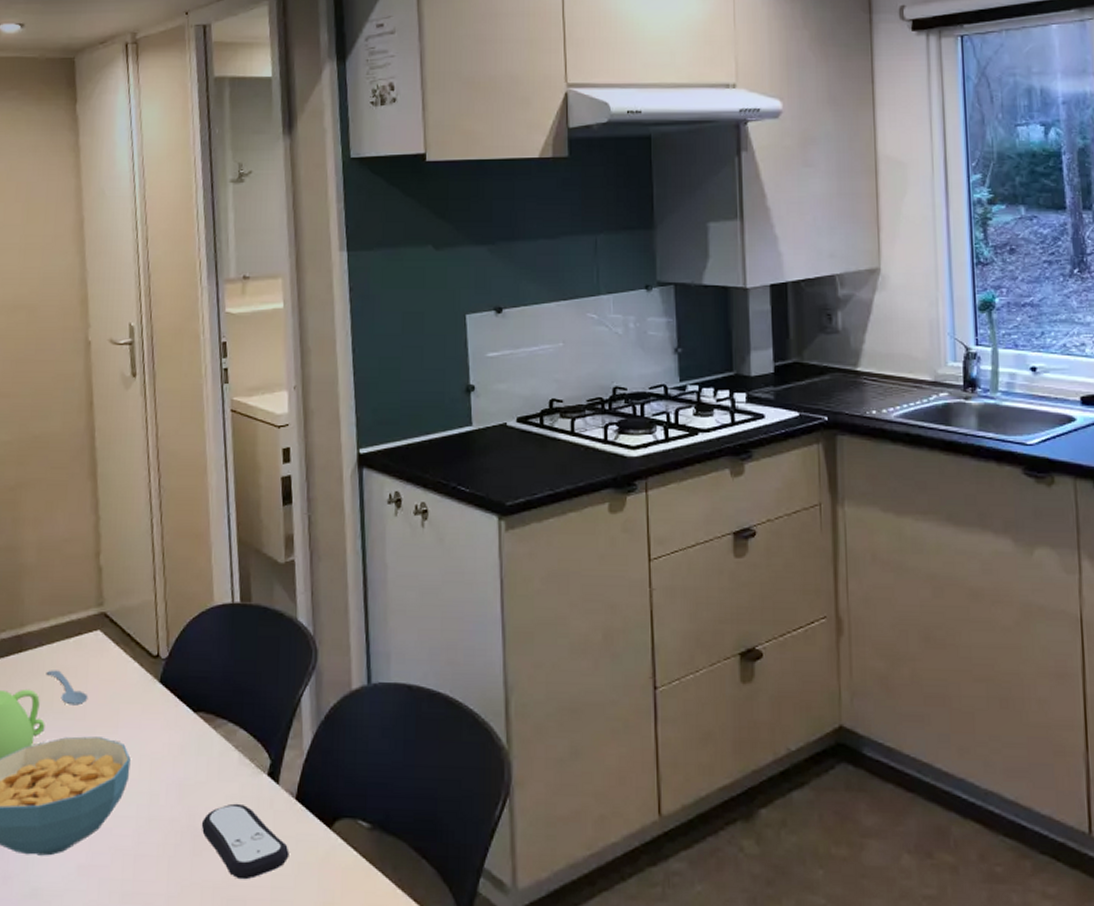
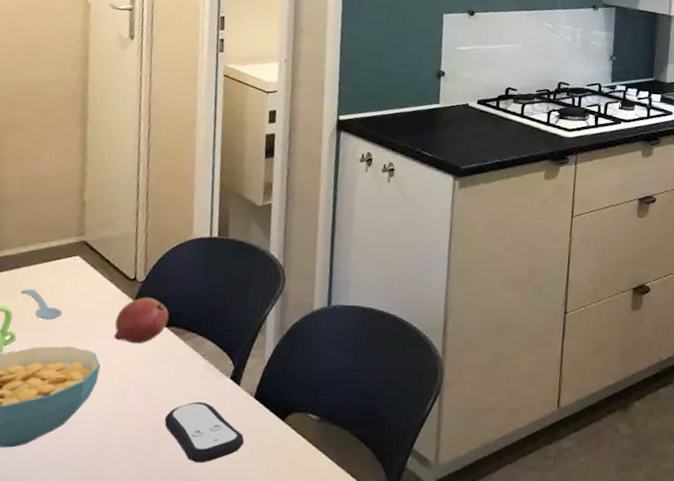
fruit: none [141,677,197,733] -> present [113,297,170,344]

